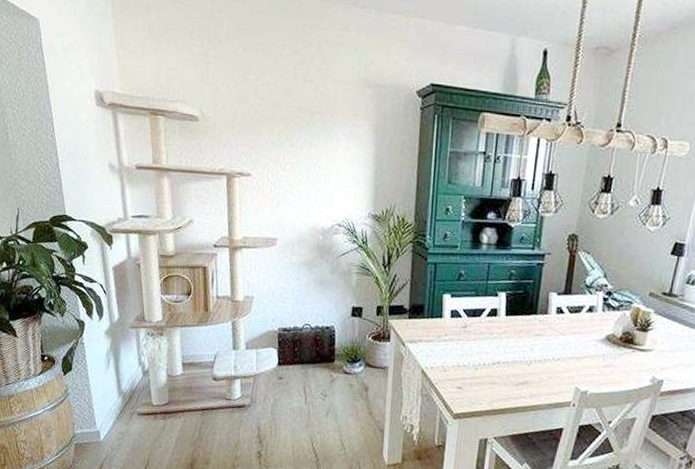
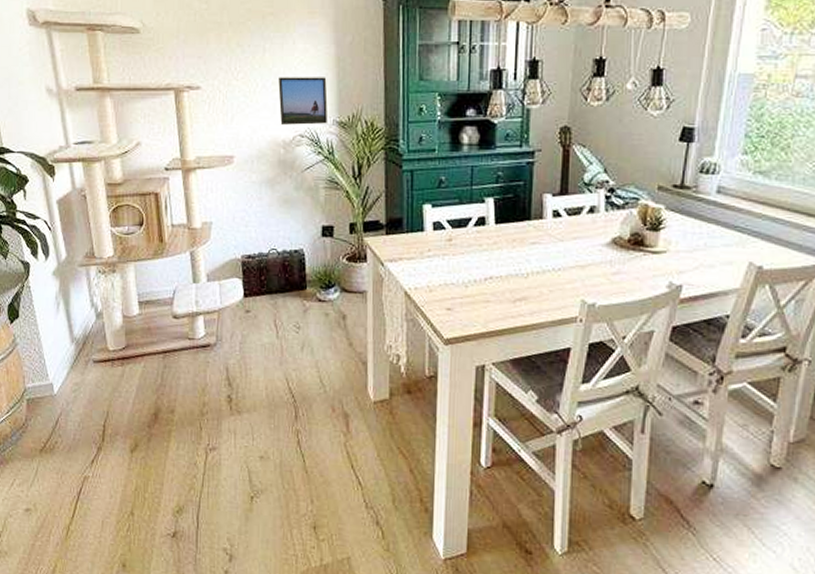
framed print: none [321,170,365,216] -> present [278,77,328,125]

